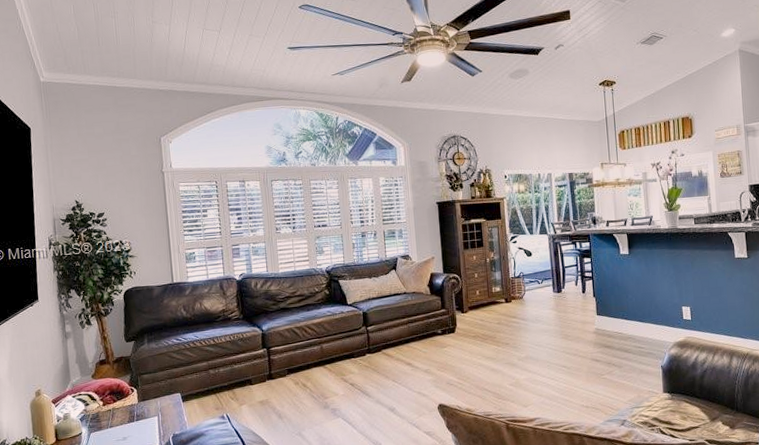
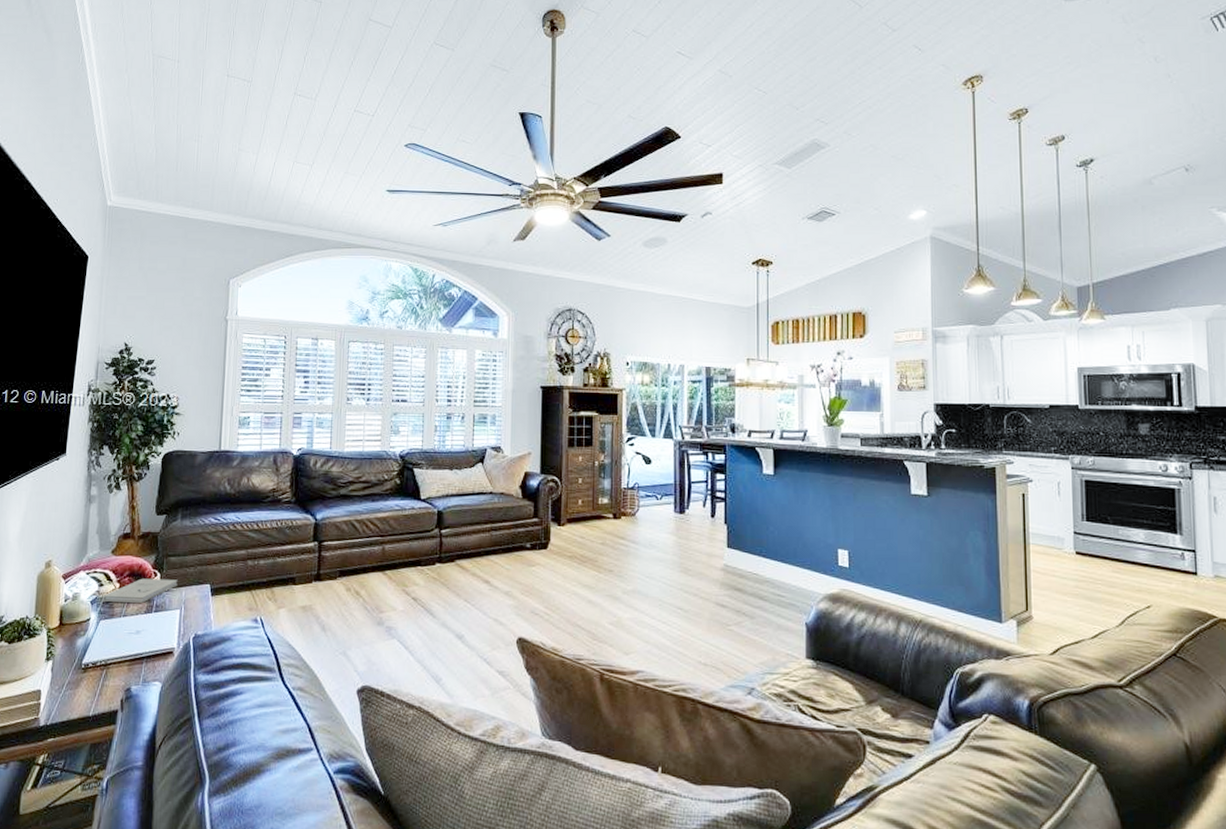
book: none [90,392,153,417] -> present [103,578,178,603]

